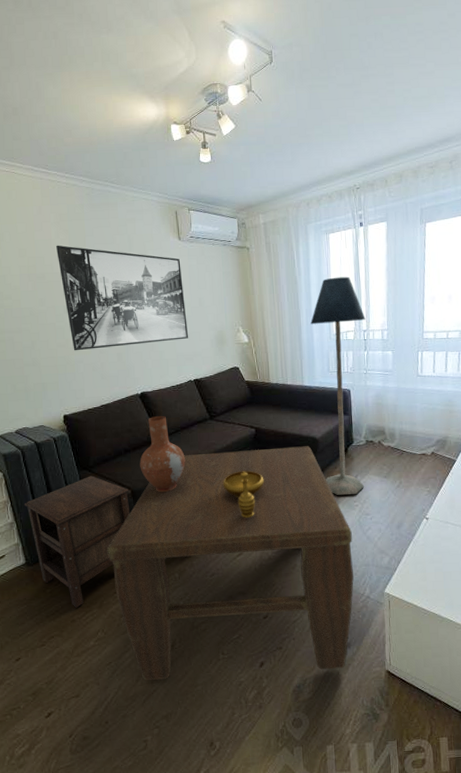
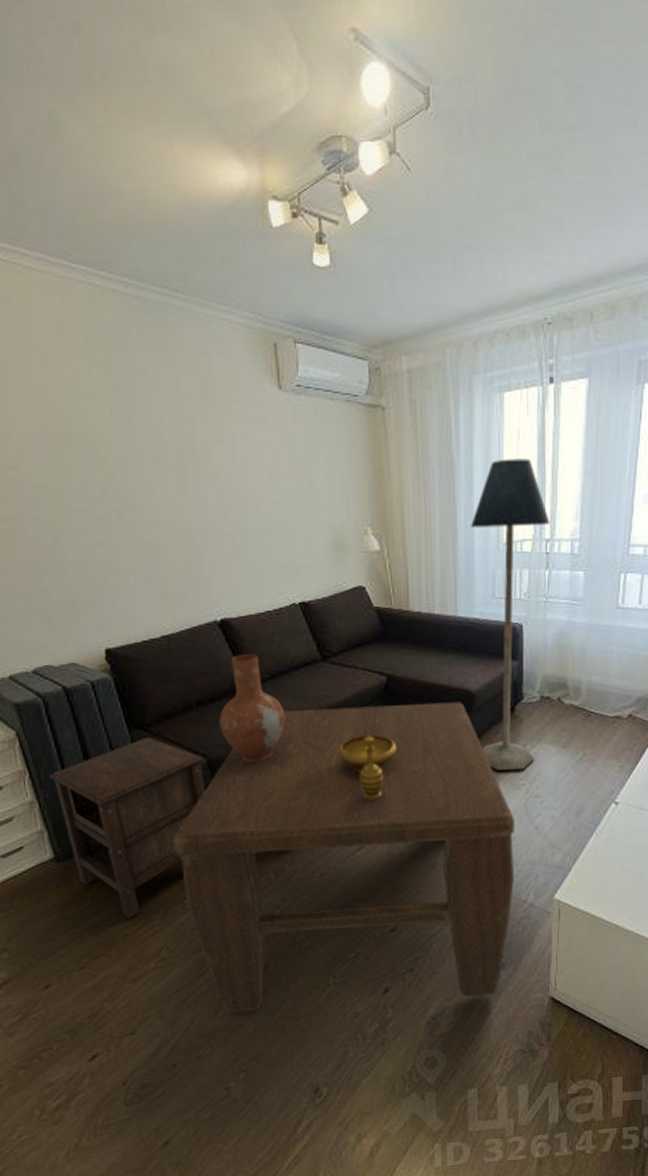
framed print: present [56,245,188,351] -> none [88,387,291,554]

